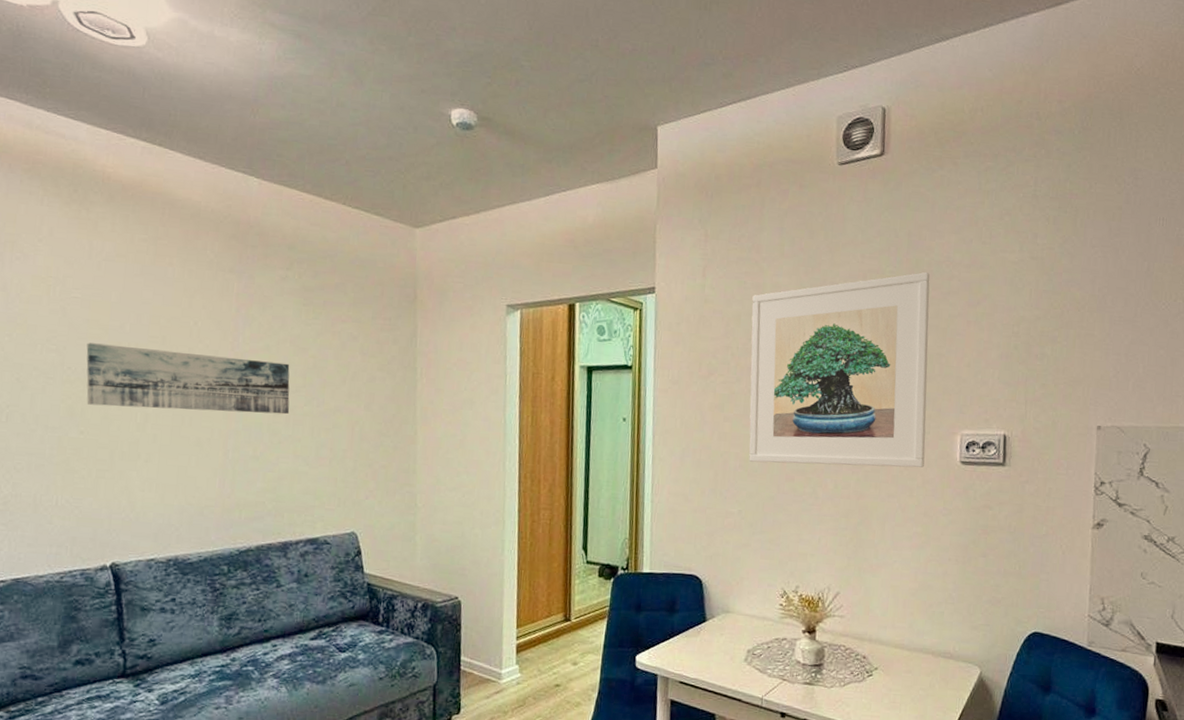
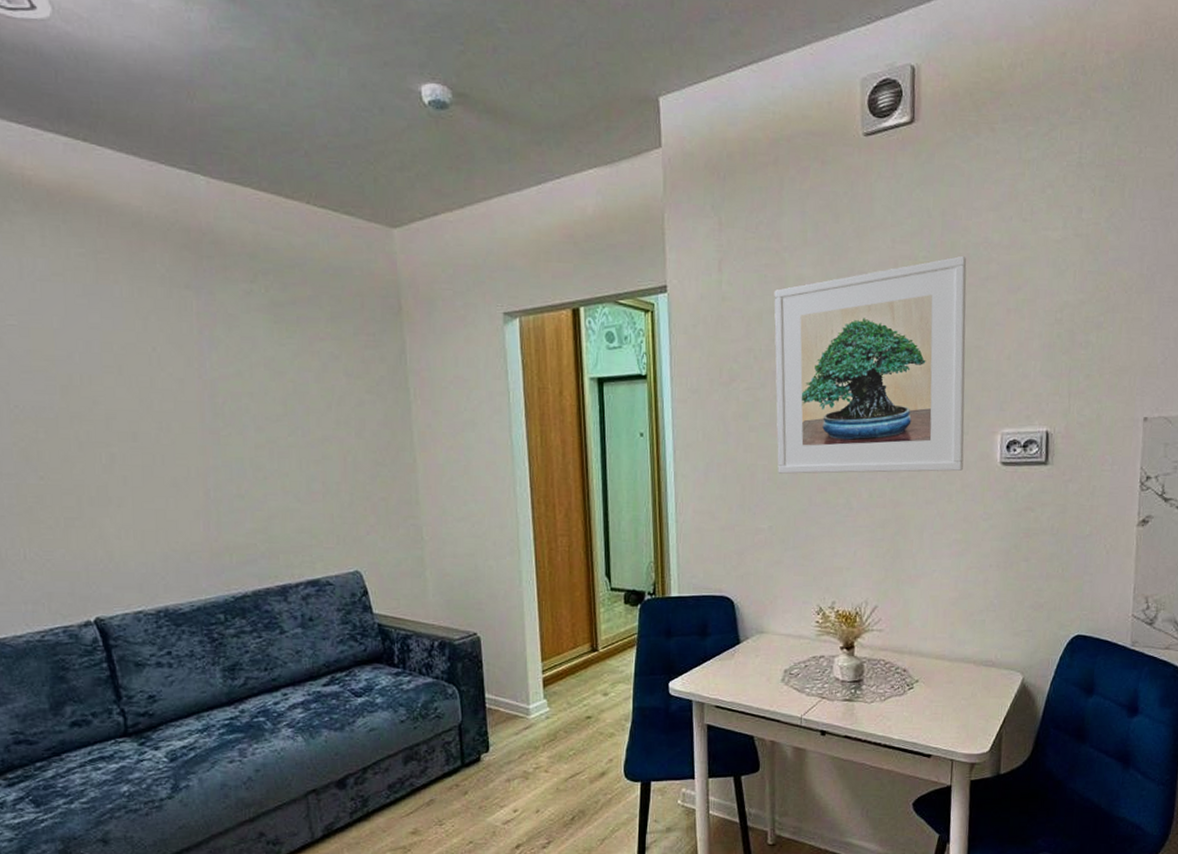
wall art: present [86,342,290,415] -> none [32,376,273,448]

